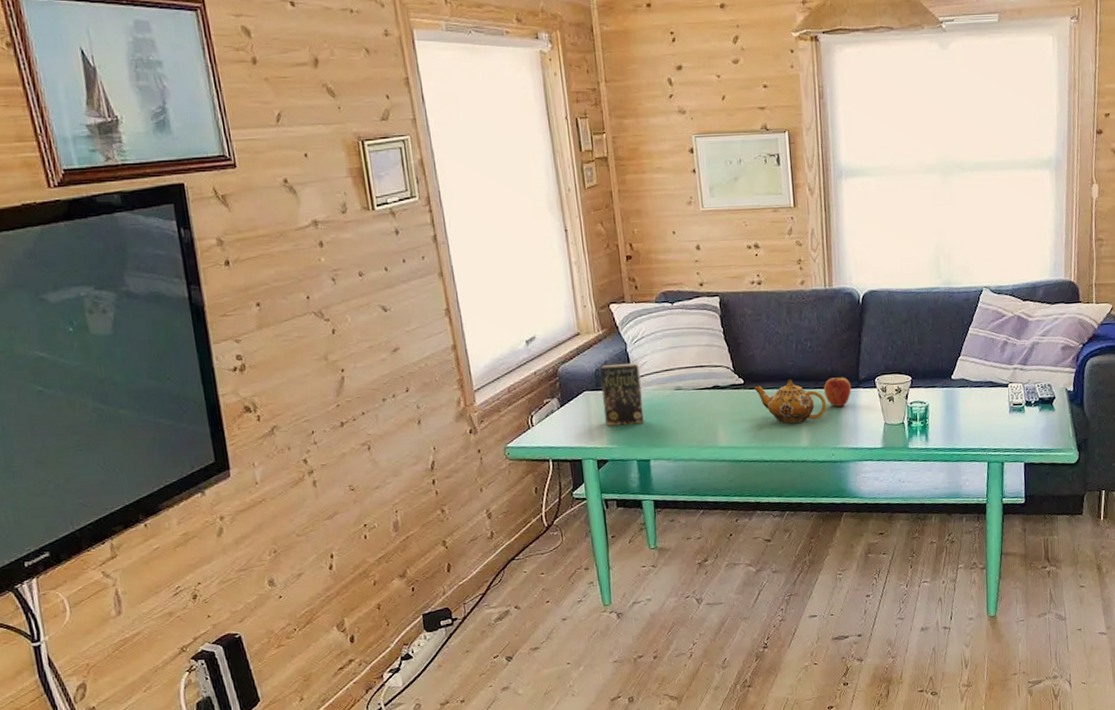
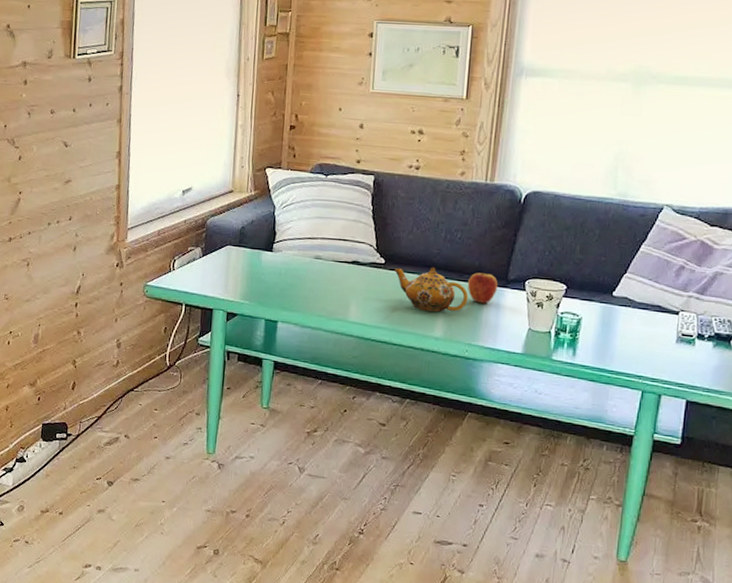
book: present [599,363,645,427] -> none [242,224,284,285]

